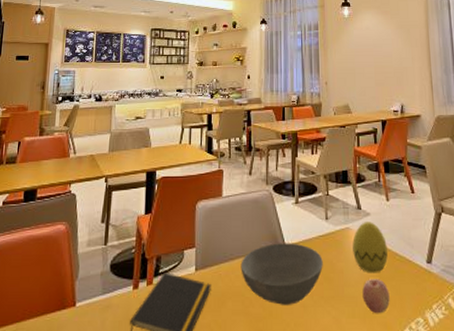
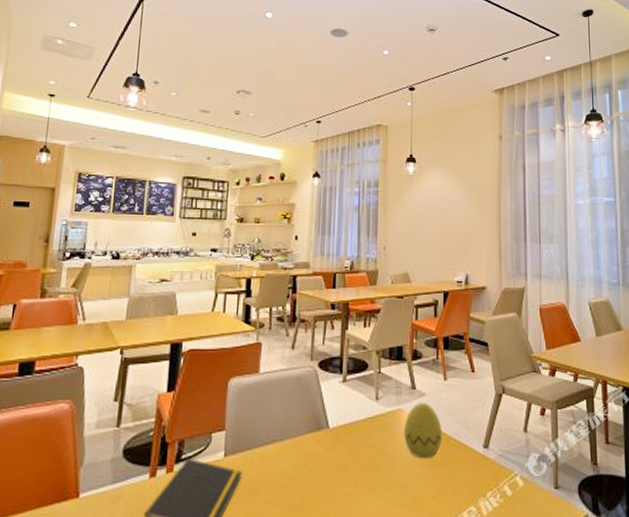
bowl: present [241,243,323,305] -> none [277,425,370,494]
fruit: present [362,279,390,314] -> none [412,465,441,503]

